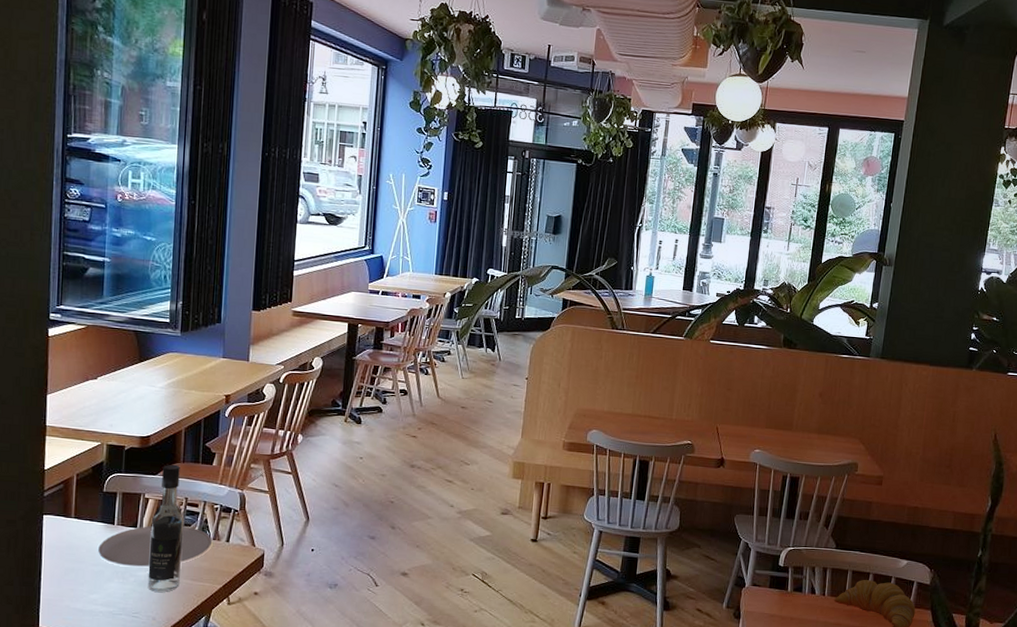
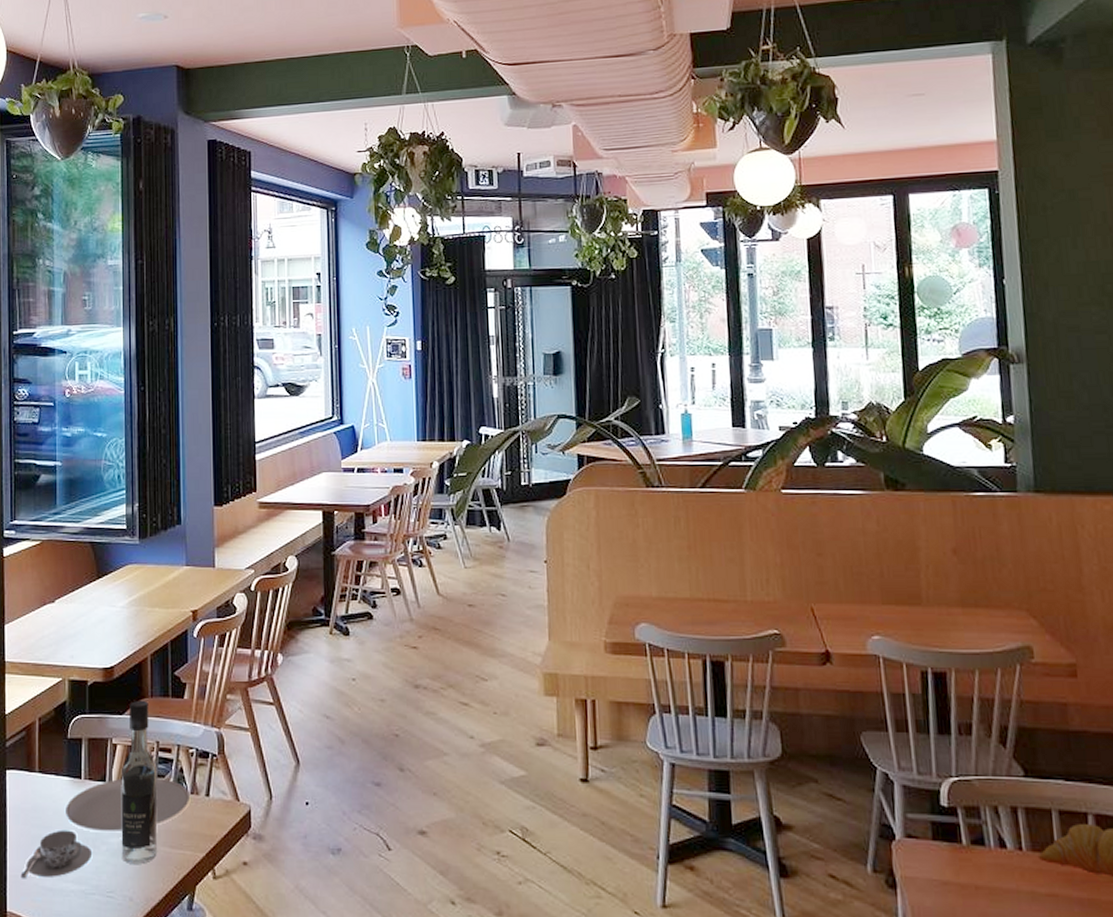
teacup: none [53,564,121,602] -> present [20,830,93,879]

